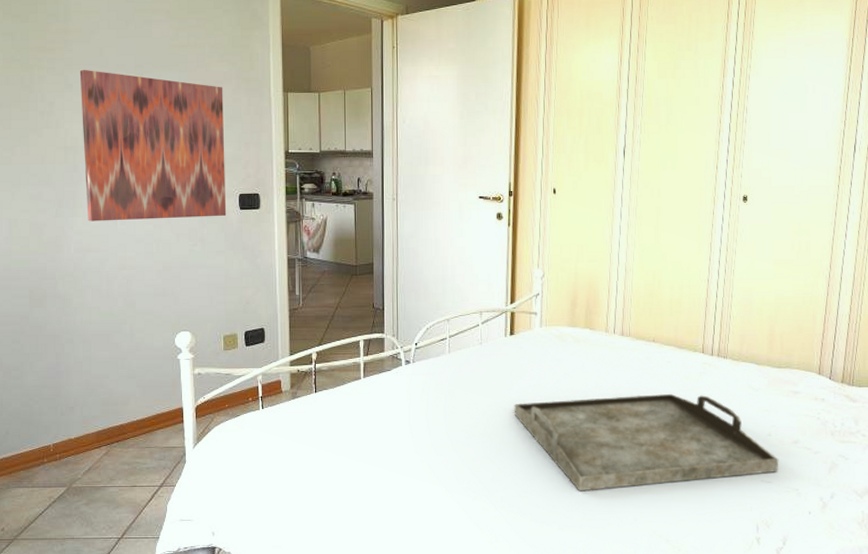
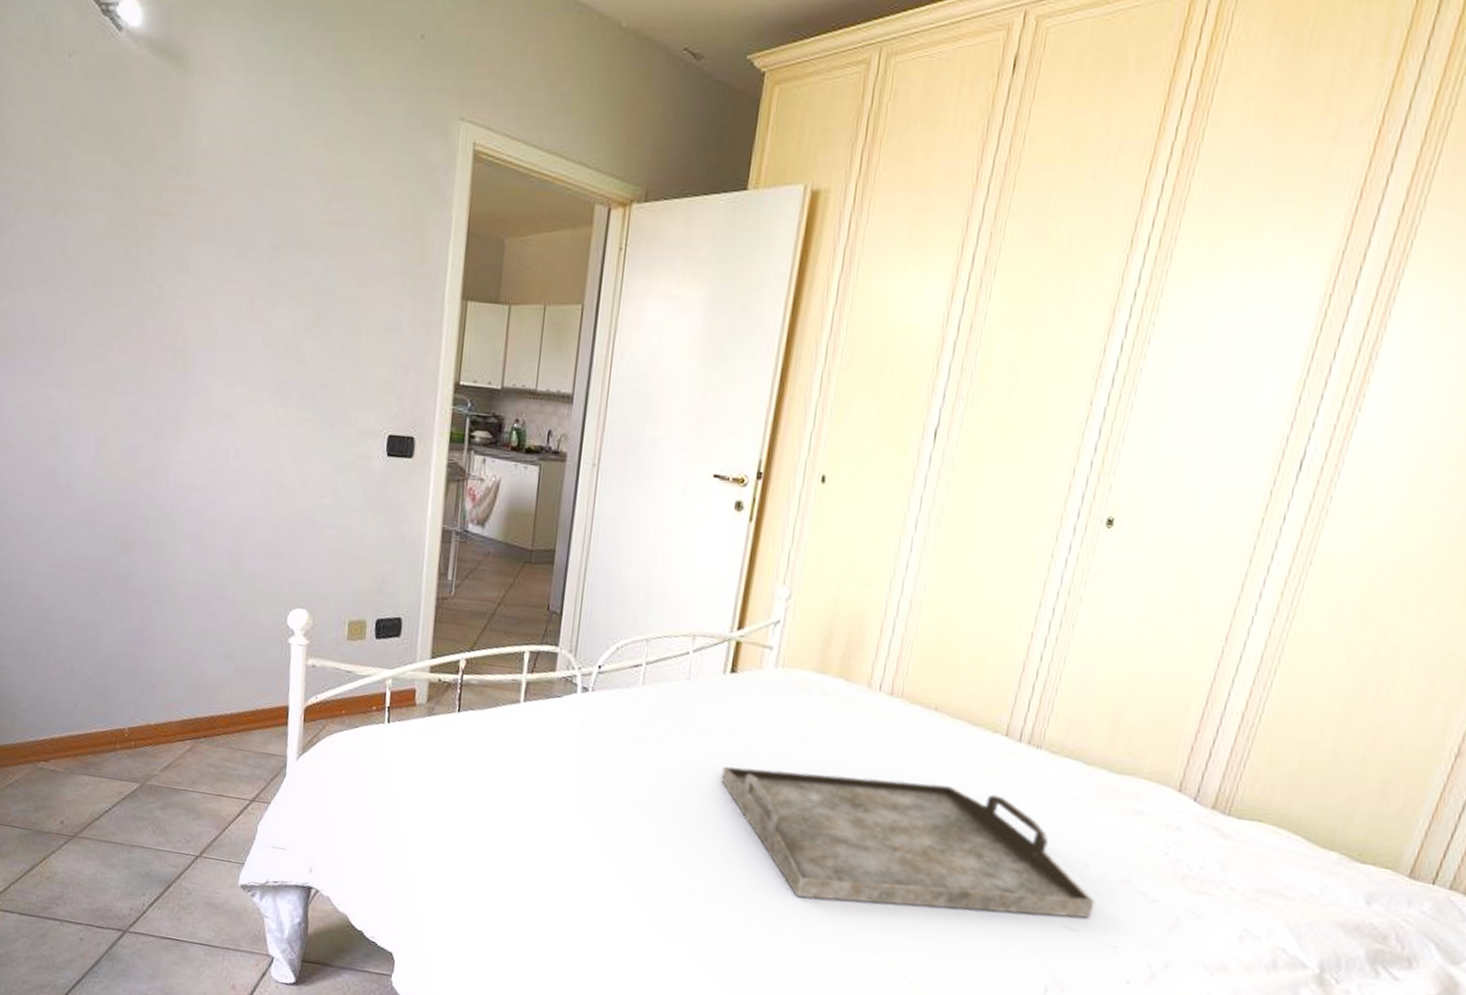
wall art: present [79,69,227,222] -> none [193,244,382,462]

